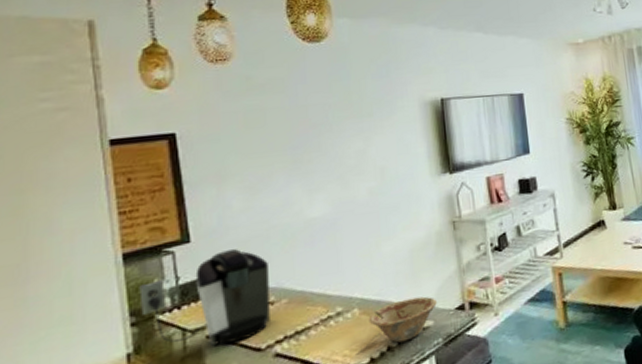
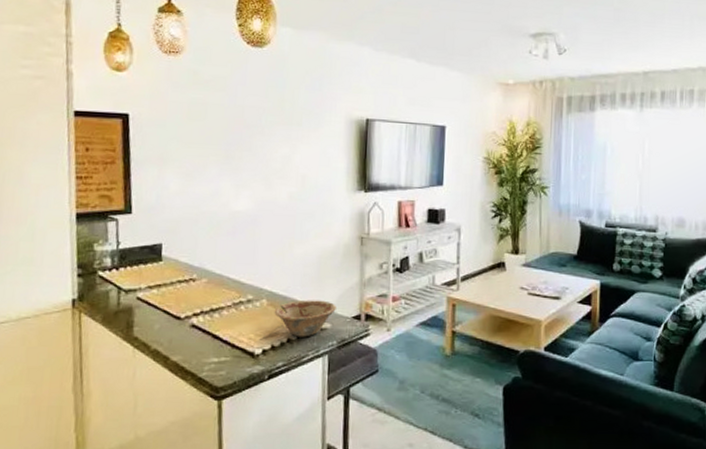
coffee maker: present [139,248,270,346] -> none [86,225,194,308]

